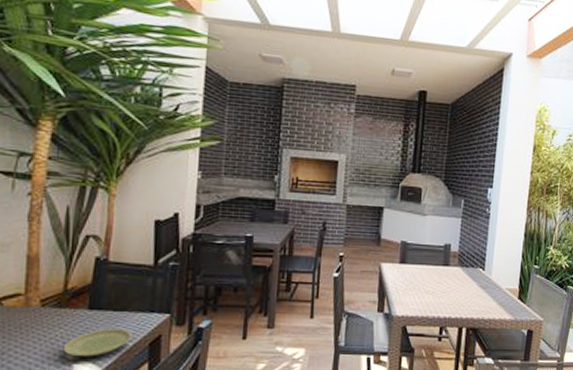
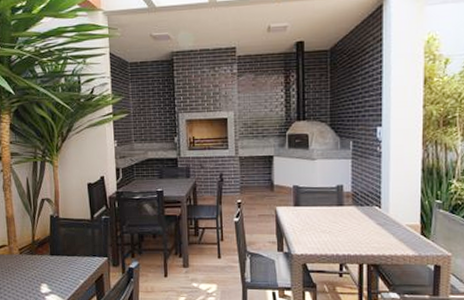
plate: present [64,328,132,357] -> none [38,269,82,291]

